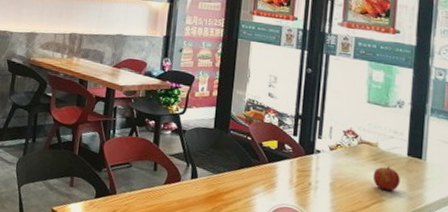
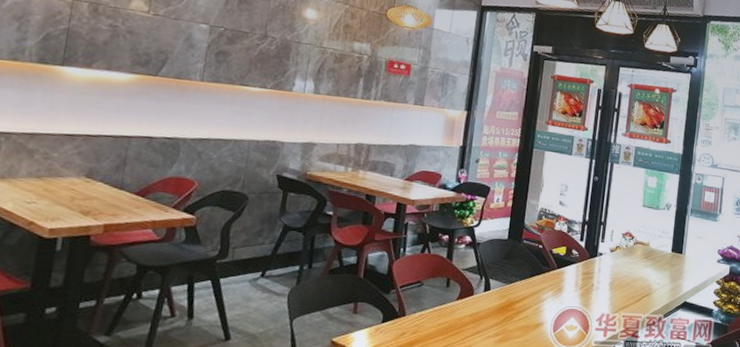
apple: present [372,166,400,191] -> none [644,262,665,285]

